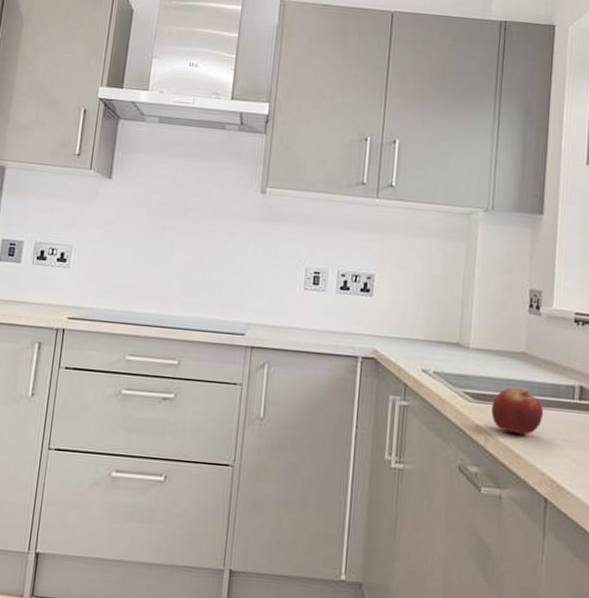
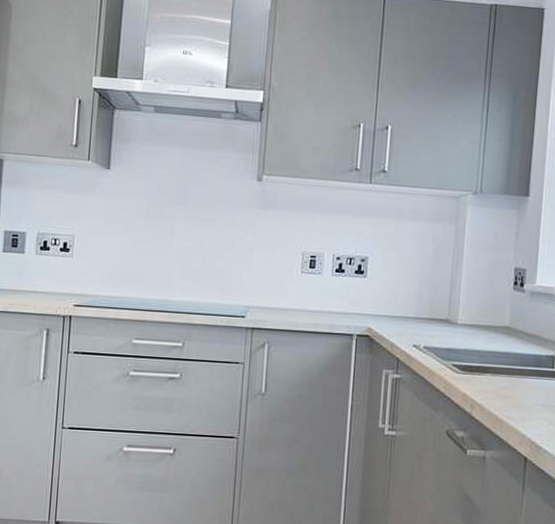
fruit: present [491,388,544,435] -> none [477,359,526,402]

